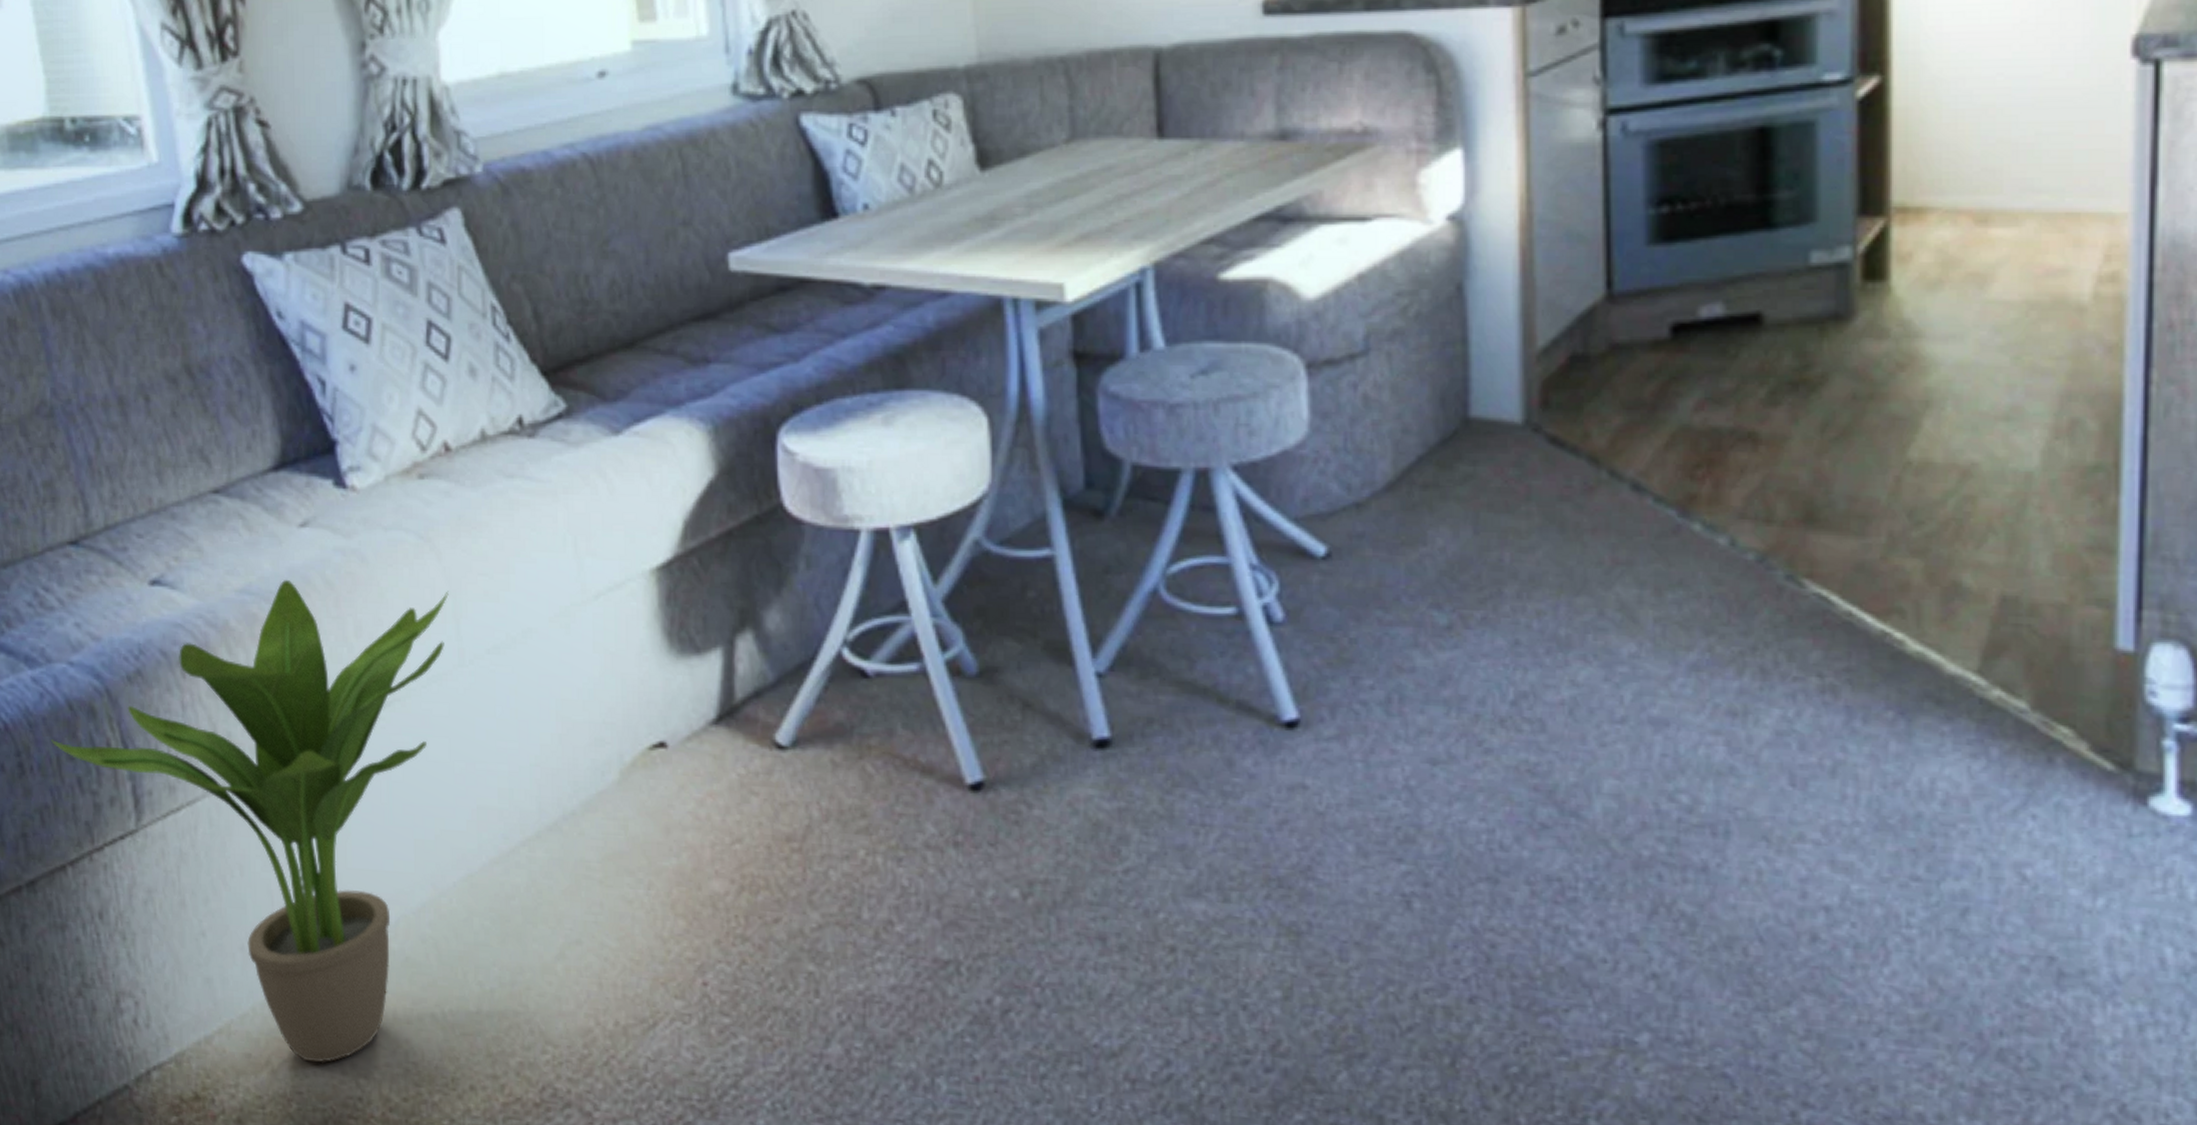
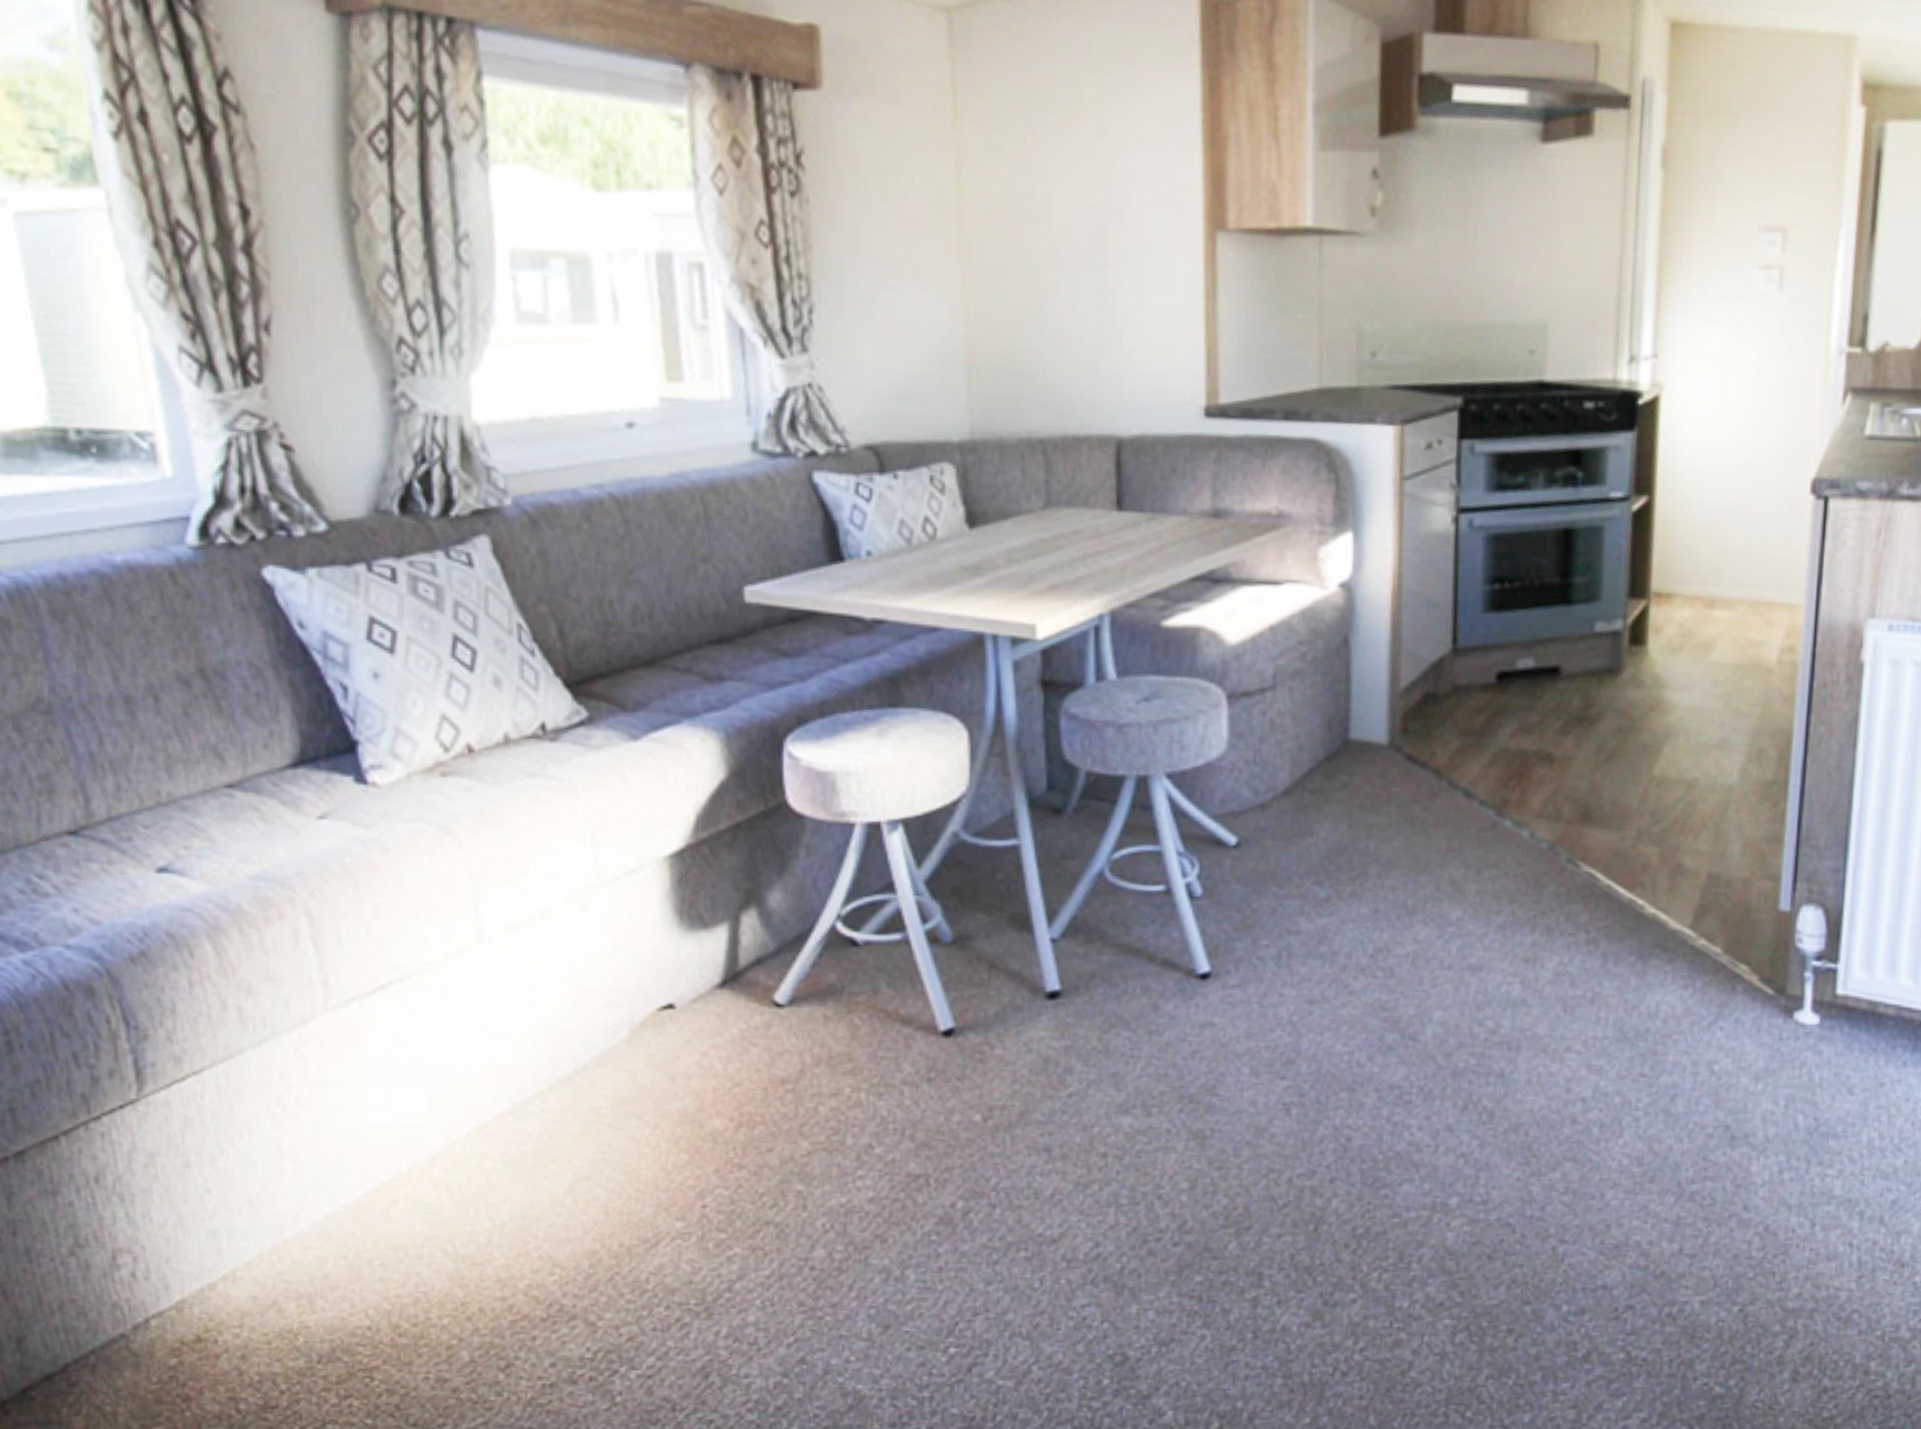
potted plant: present [51,580,449,1064] -> none [44,867,469,1299]

